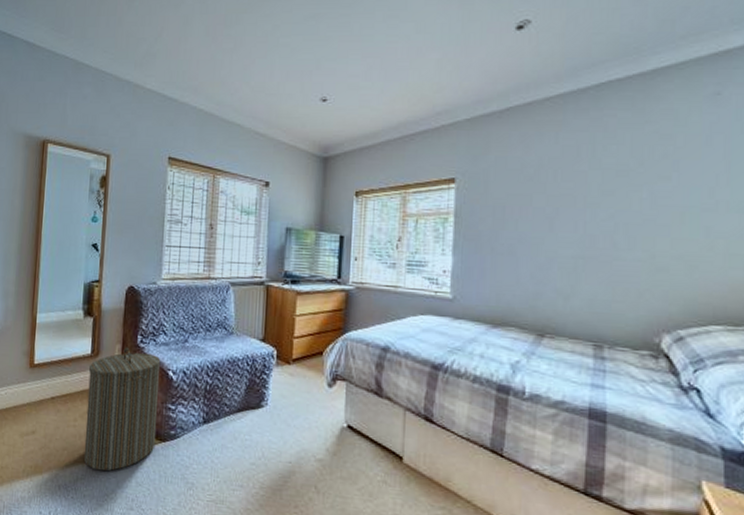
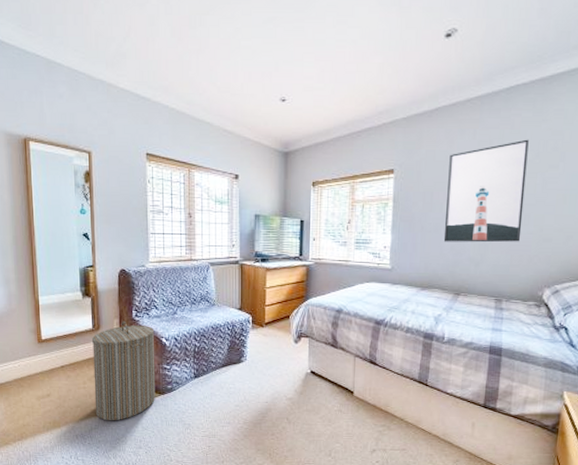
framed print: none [520,144,629,271] -> present [443,139,529,243]

